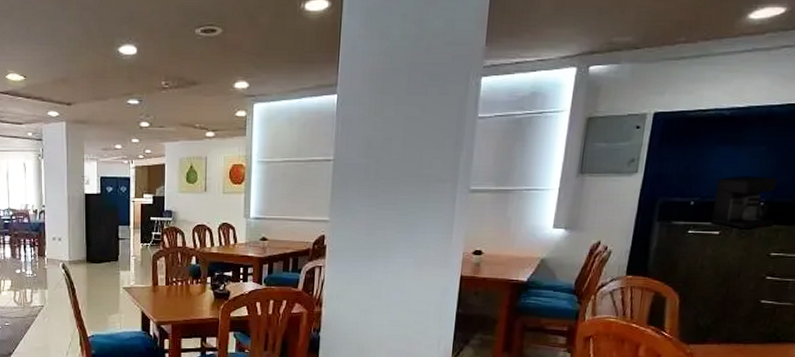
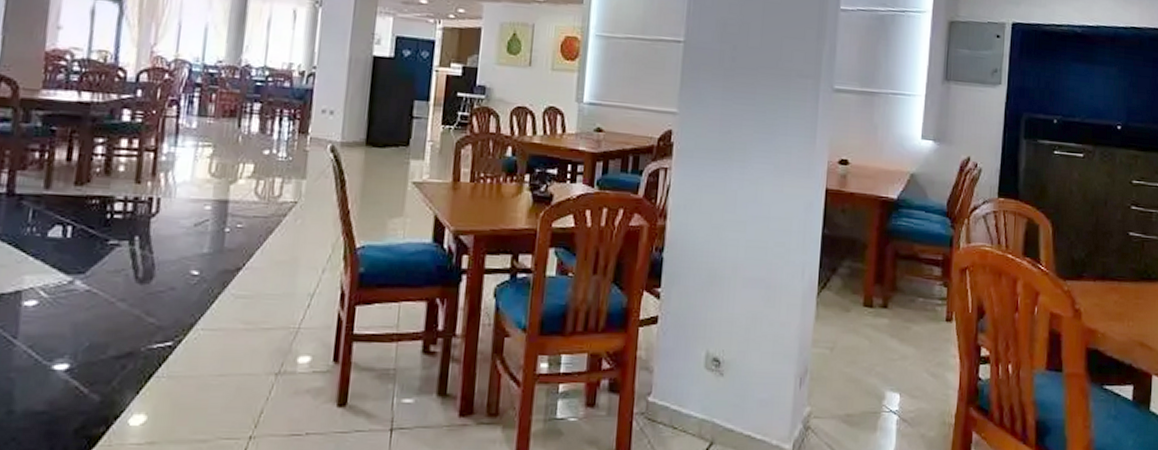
coffee maker: present [710,176,778,230] -> none [1074,96,1133,154]

